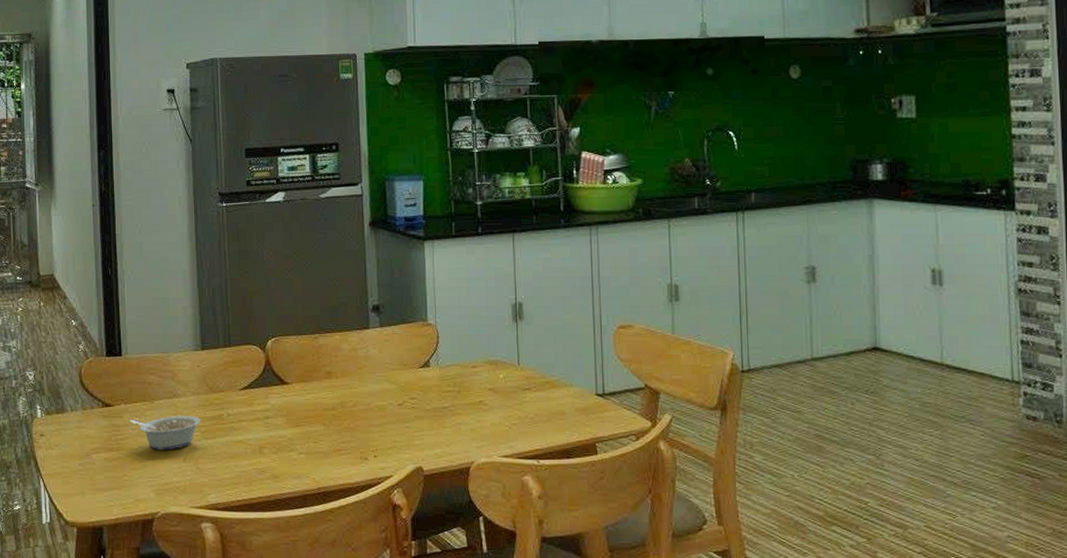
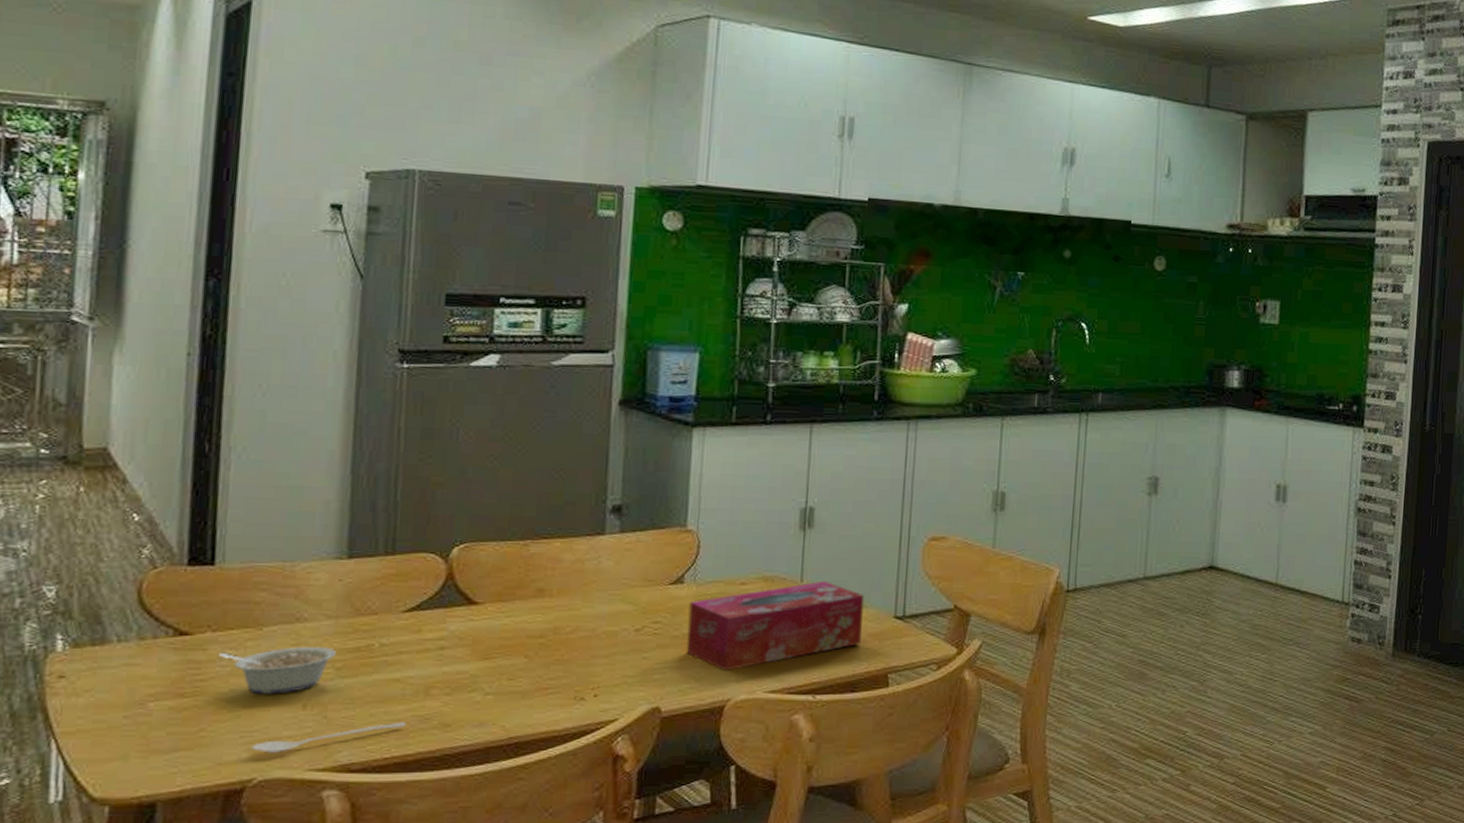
stirrer: none [155,473,250,494] -> present [251,721,407,753]
tissue box: none [436,364,571,438] -> present [686,580,864,670]

